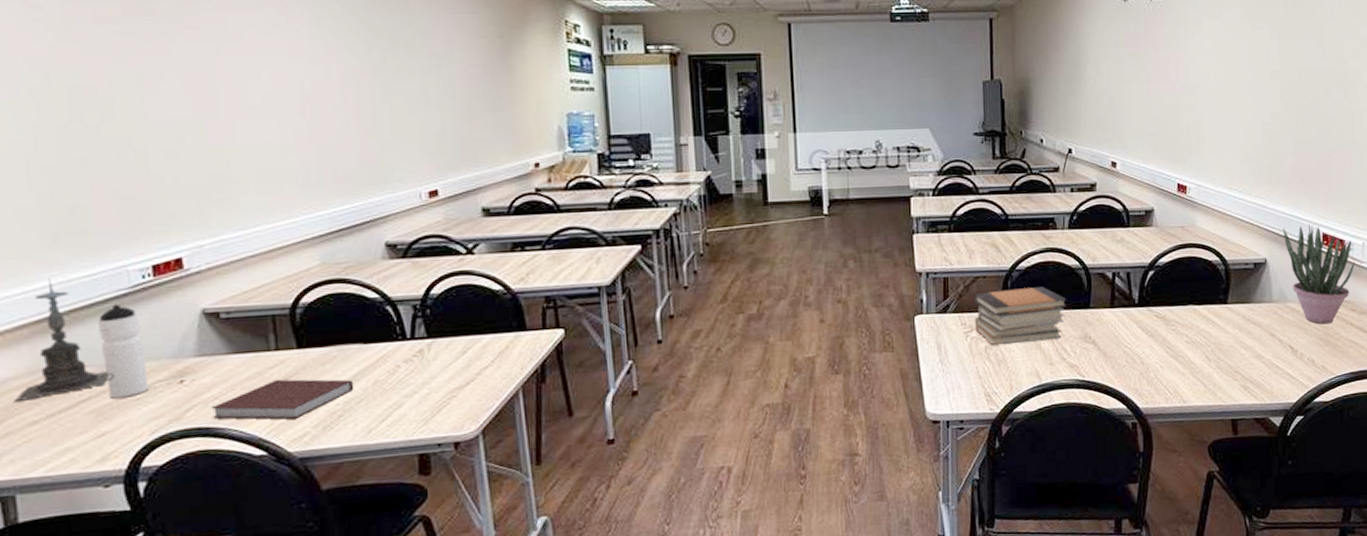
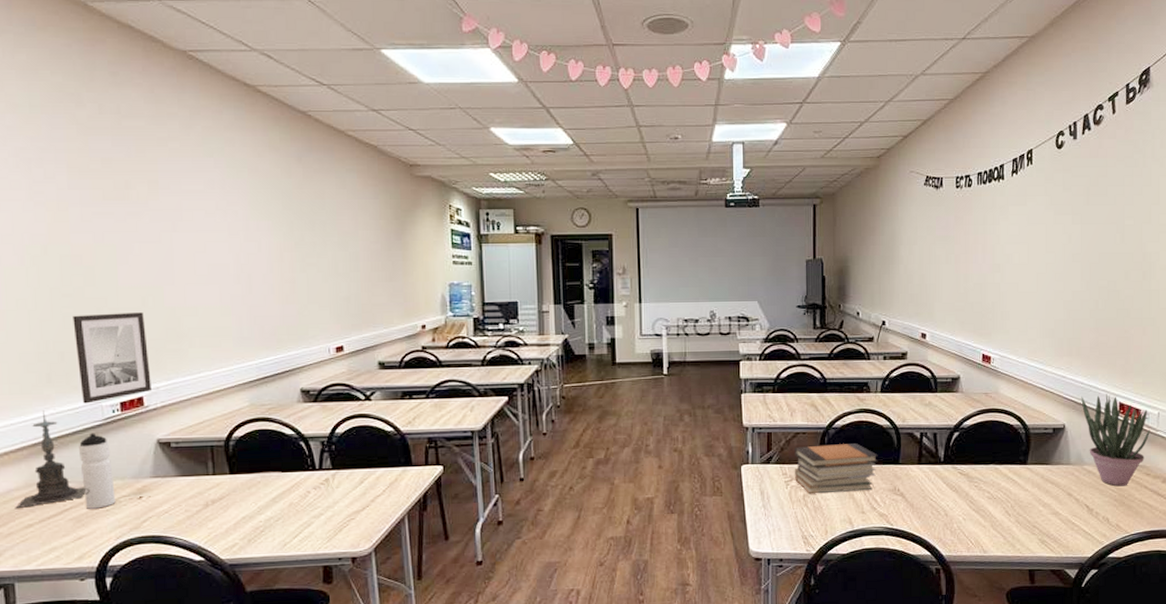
wall art: none [86,154,193,269] -> present [73,312,151,404]
notebook: present [212,379,355,420] -> none [163,499,274,532]

